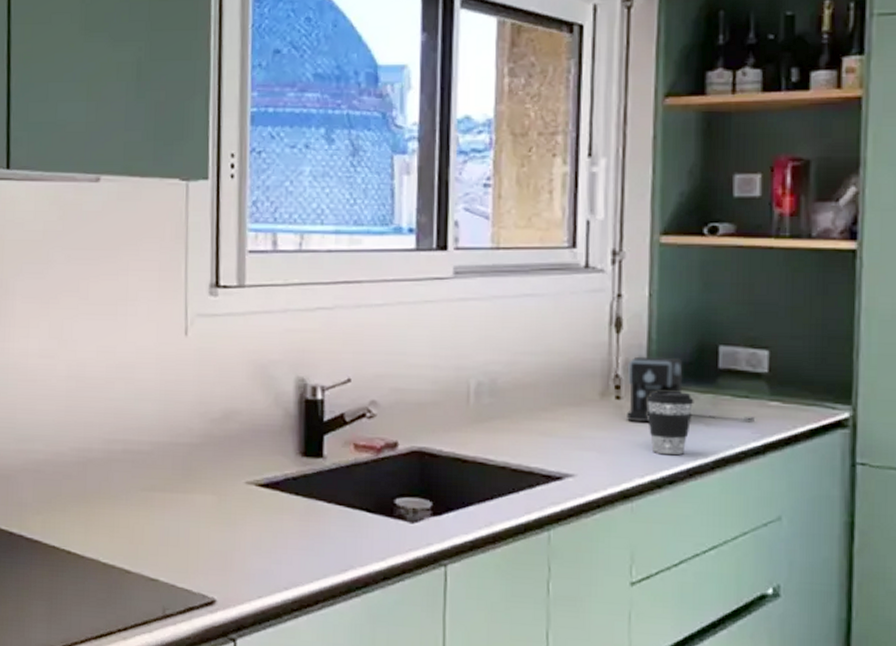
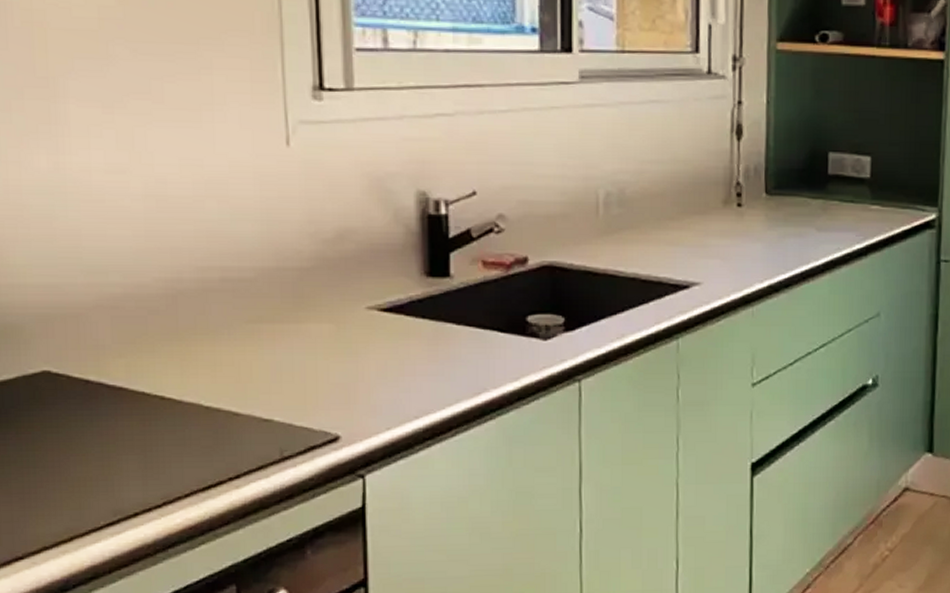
coffee maker: present [627,356,755,423] -> none [748,163,858,229]
coffee cup: present [647,391,694,455] -> none [765,198,807,259]

